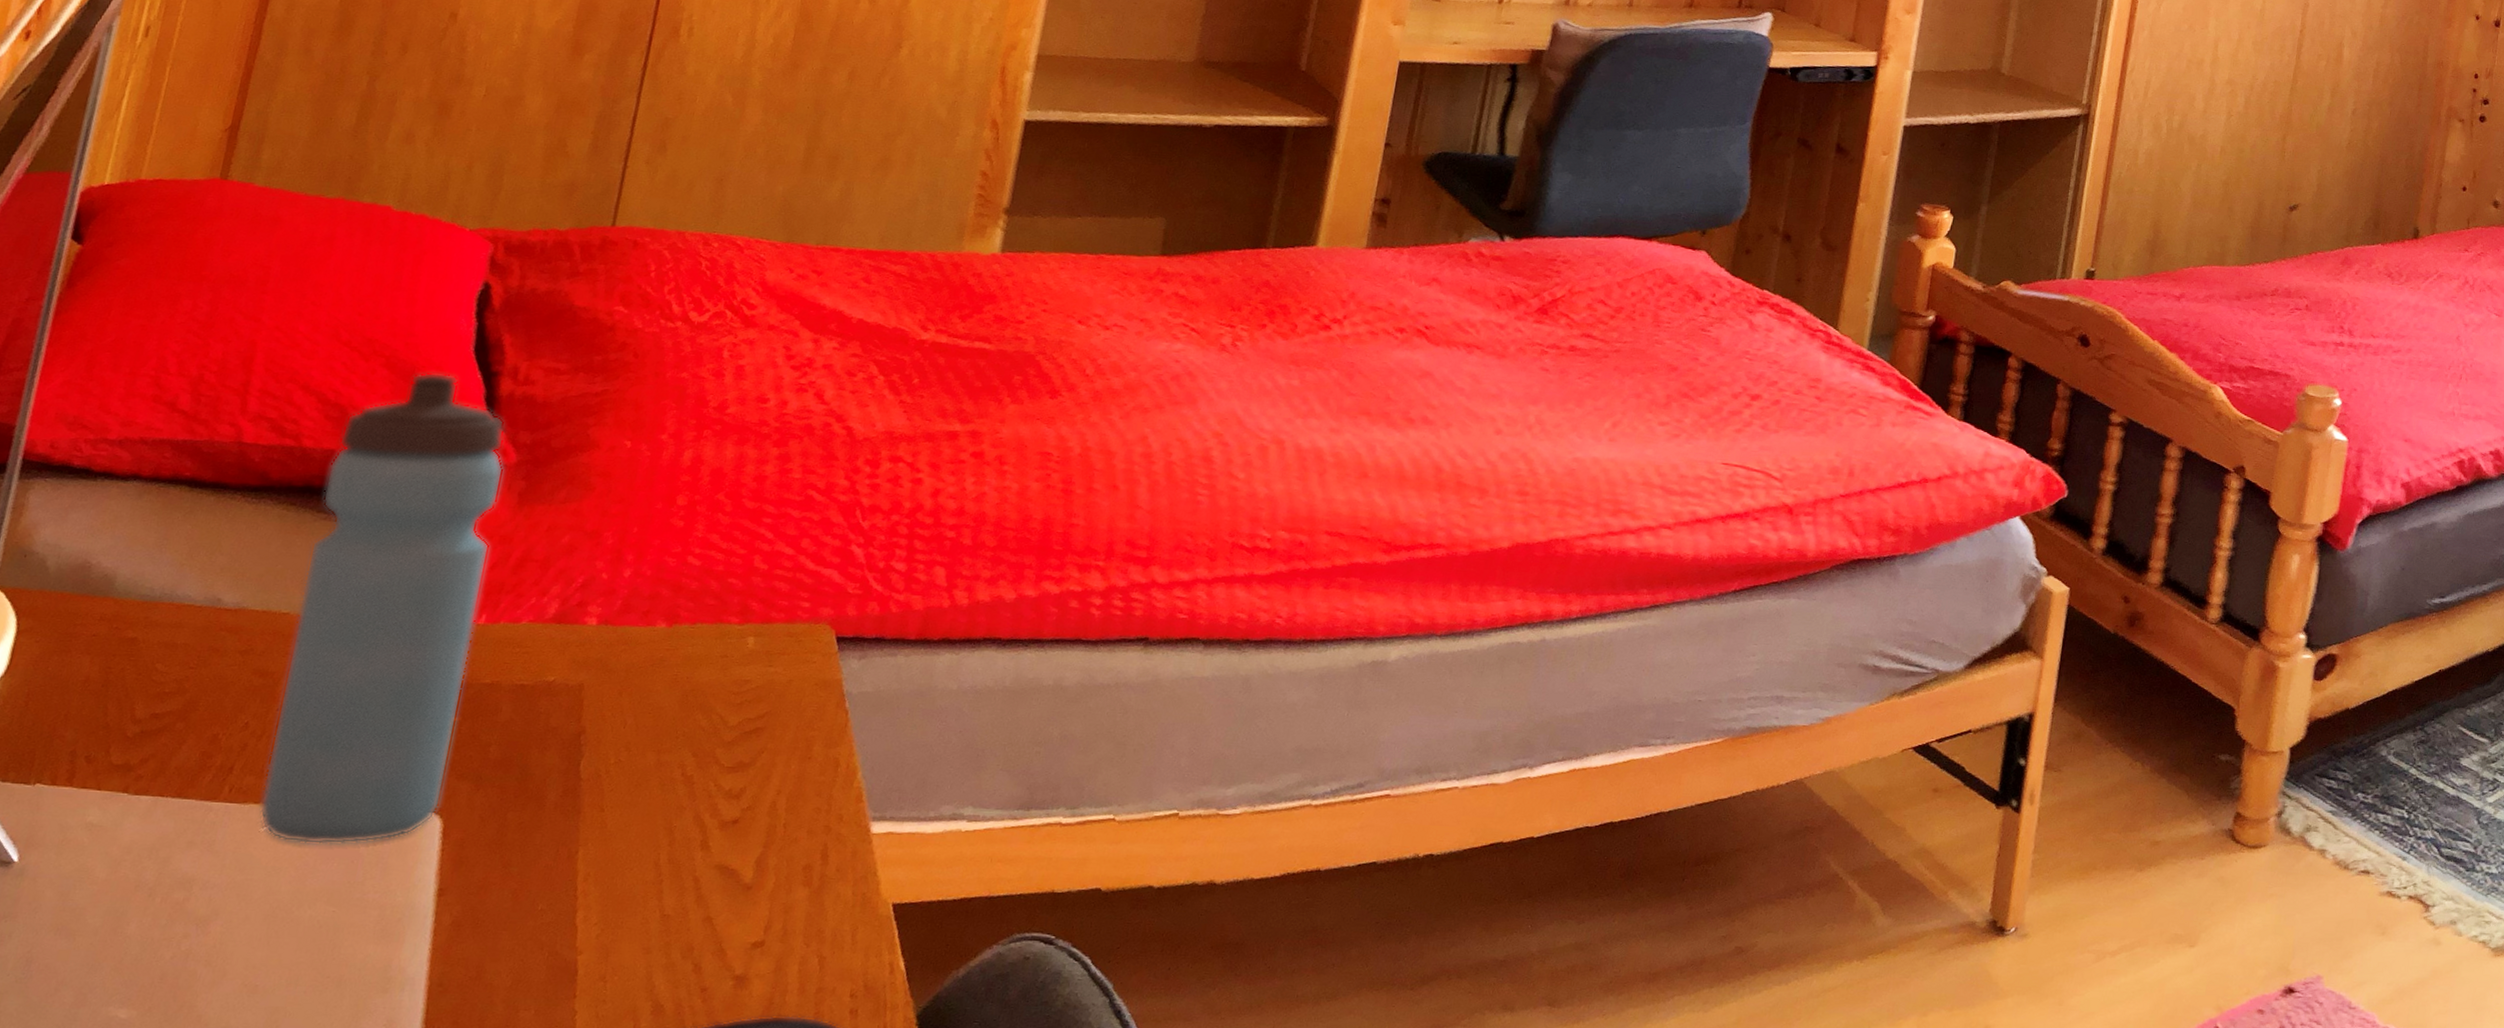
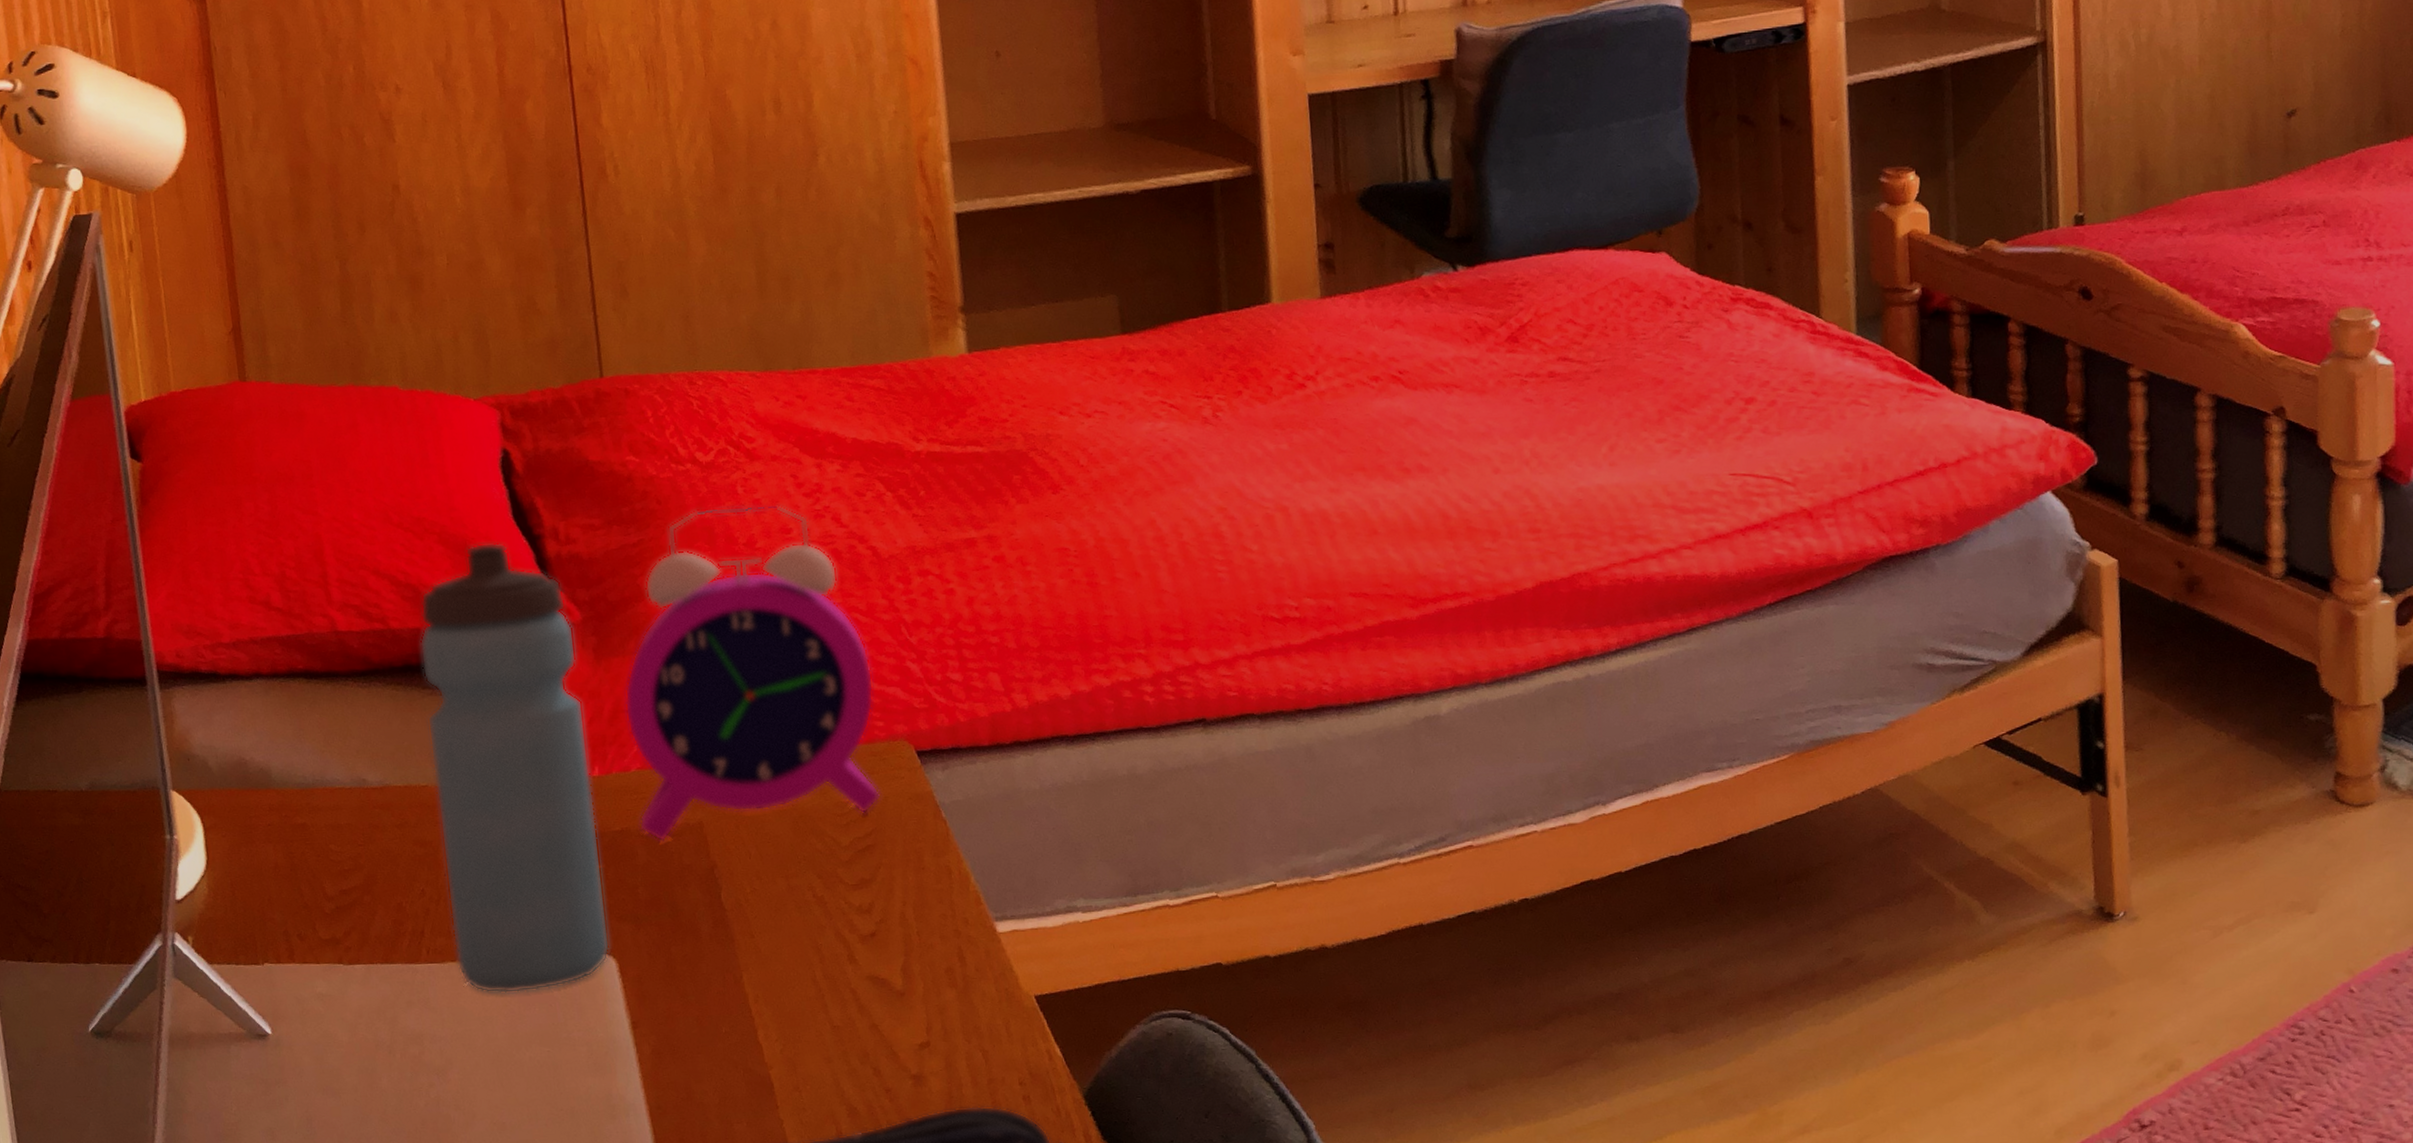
alarm clock: none [512,367,815,701] -> present [624,505,881,842]

